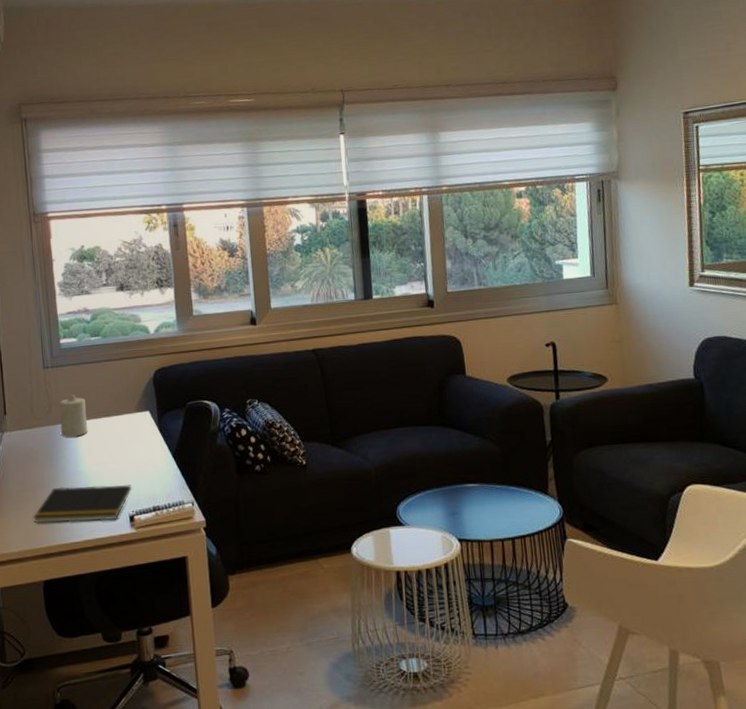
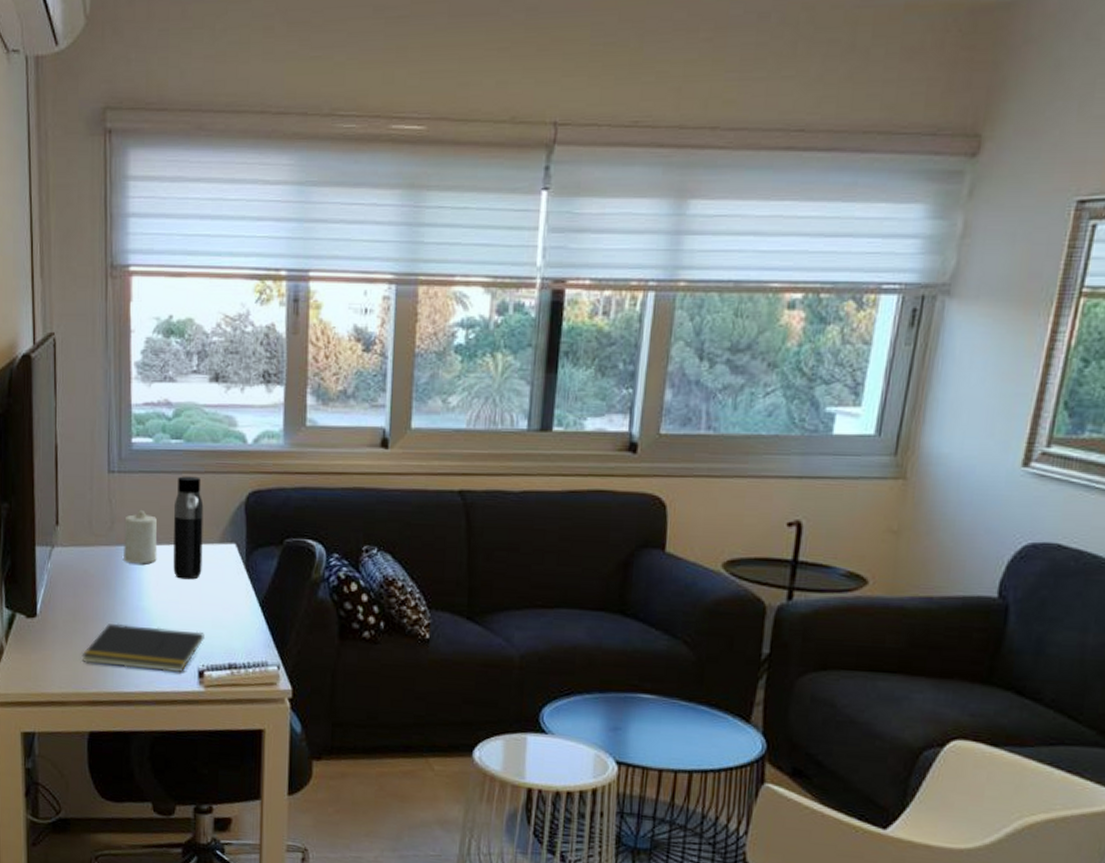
water bottle: none [97,363,125,445] -> present [173,476,204,580]

